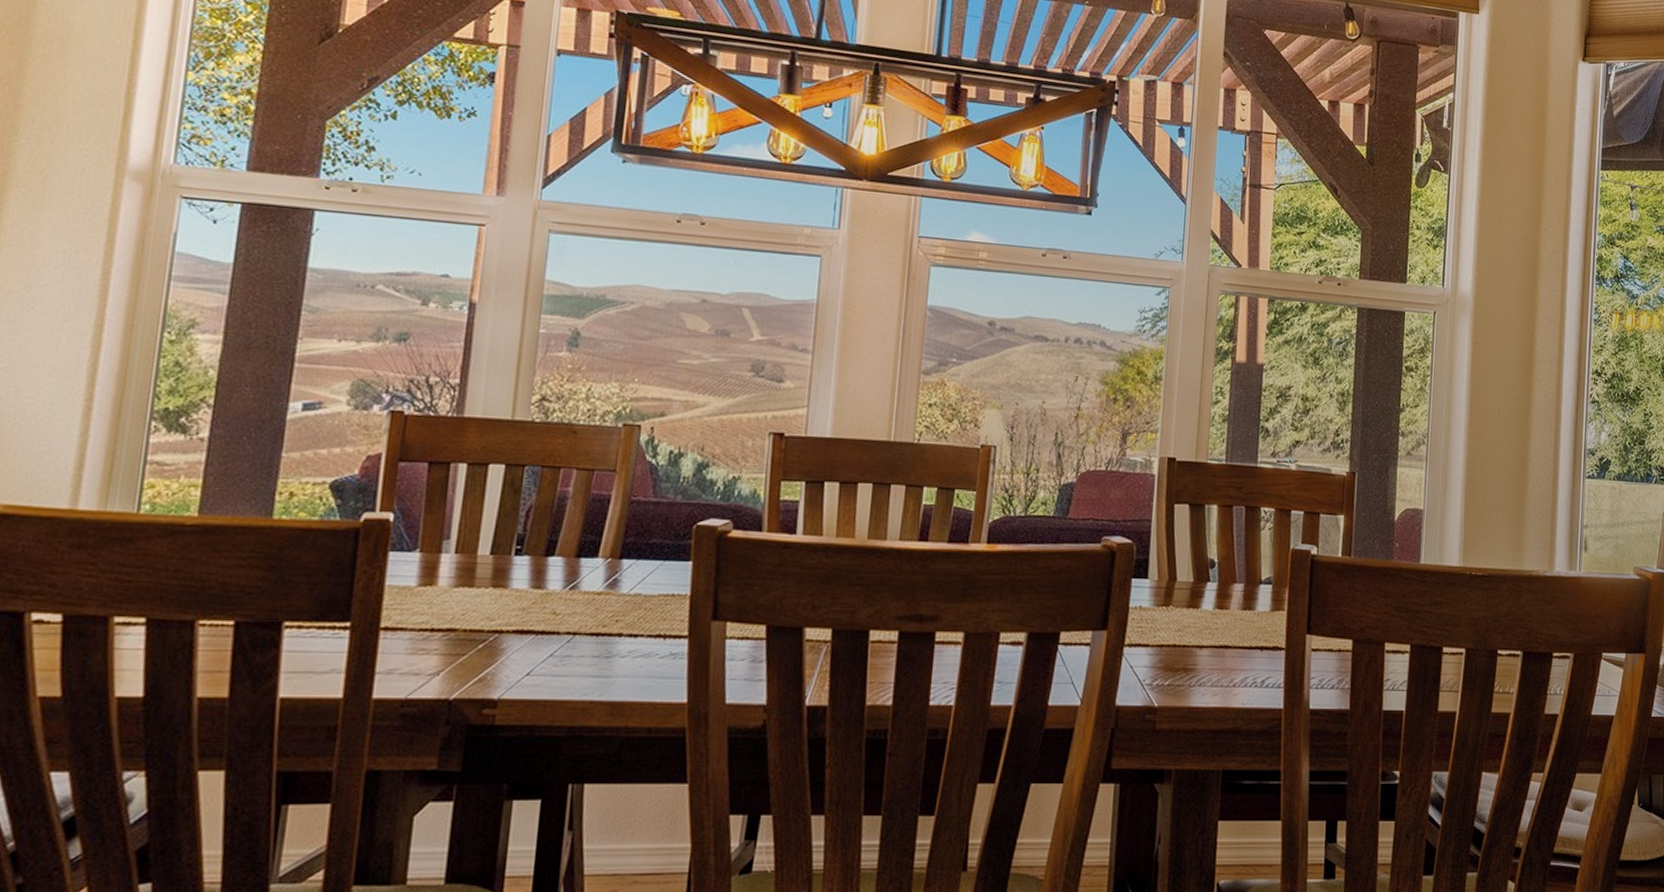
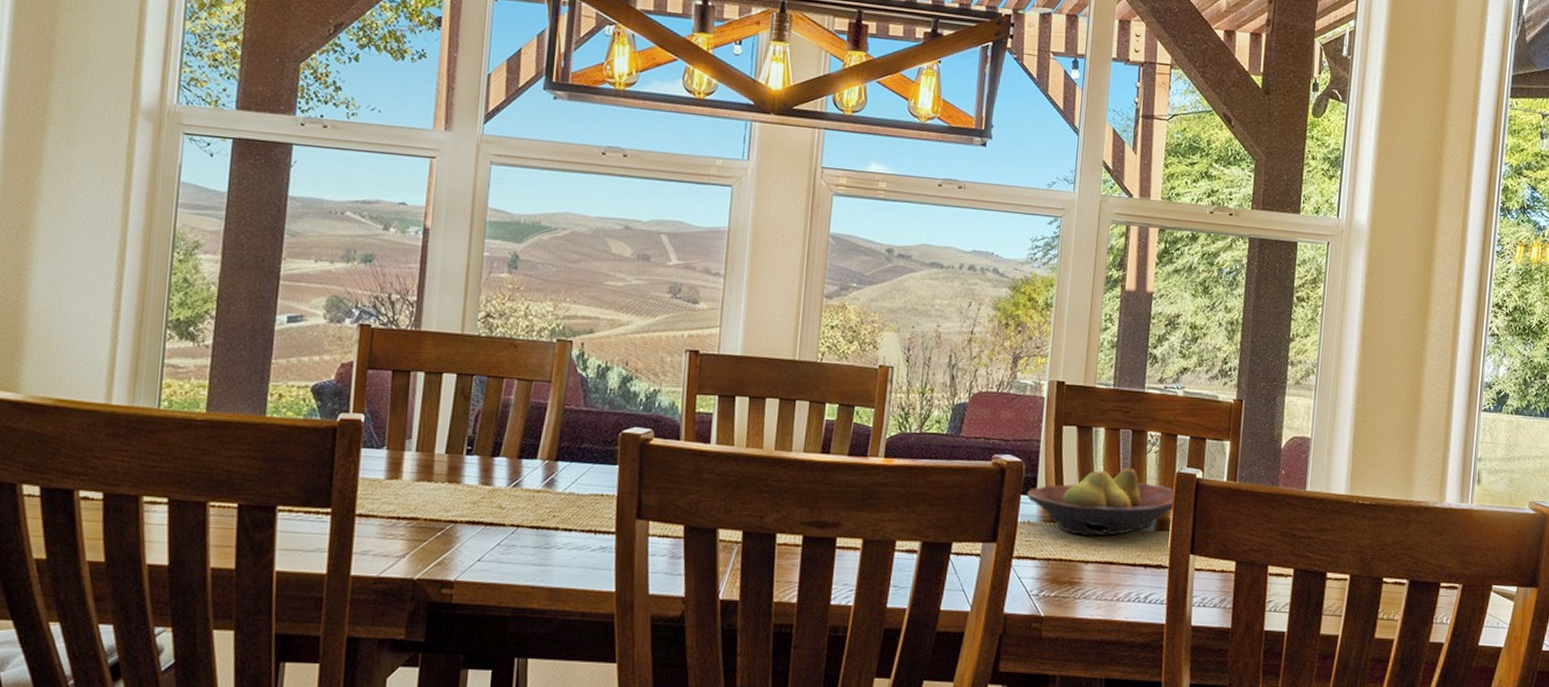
fruit bowl: none [1138,545,1291,619] -> present [1027,467,1176,536]

